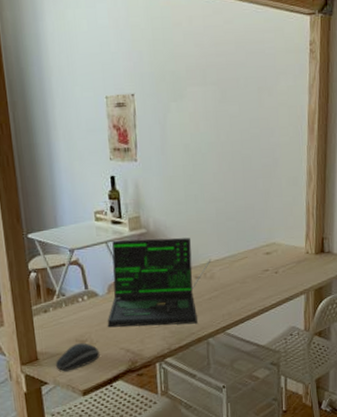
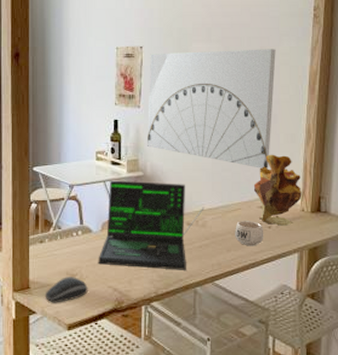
wall art: none [143,89,274,215] -> present [147,49,276,169]
mug: none [243,268,272,293] -> present [235,221,264,246]
vase: none [258,199,306,270] -> present [253,154,302,226]

